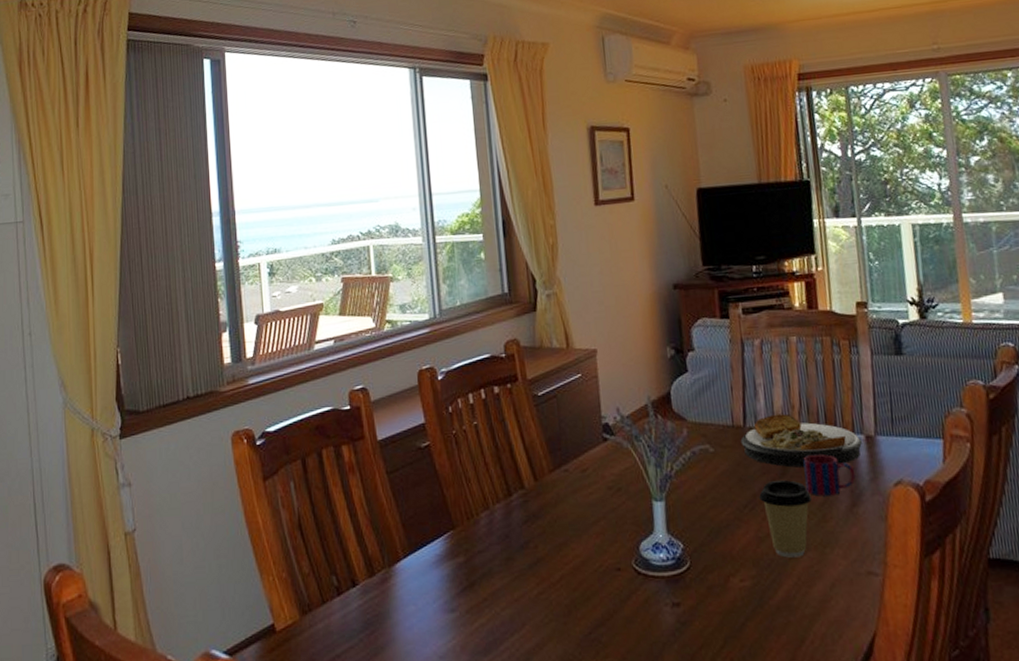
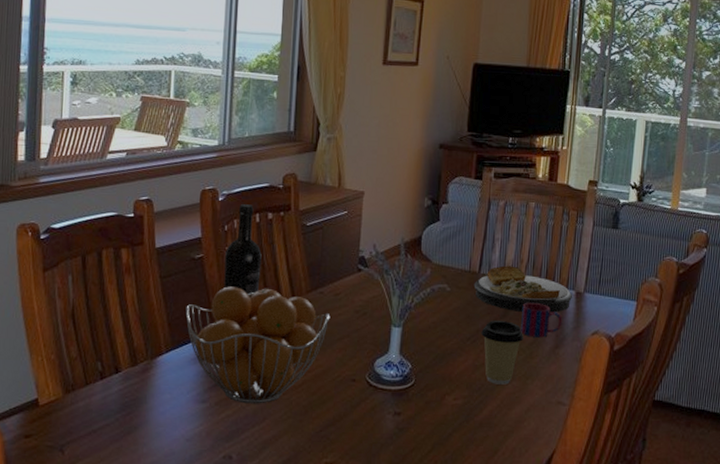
fruit basket: none [419,472,581,609] -> present [185,286,331,404]
wine bottle: none [453,380,496,487] -> present [224,204,262,299]

